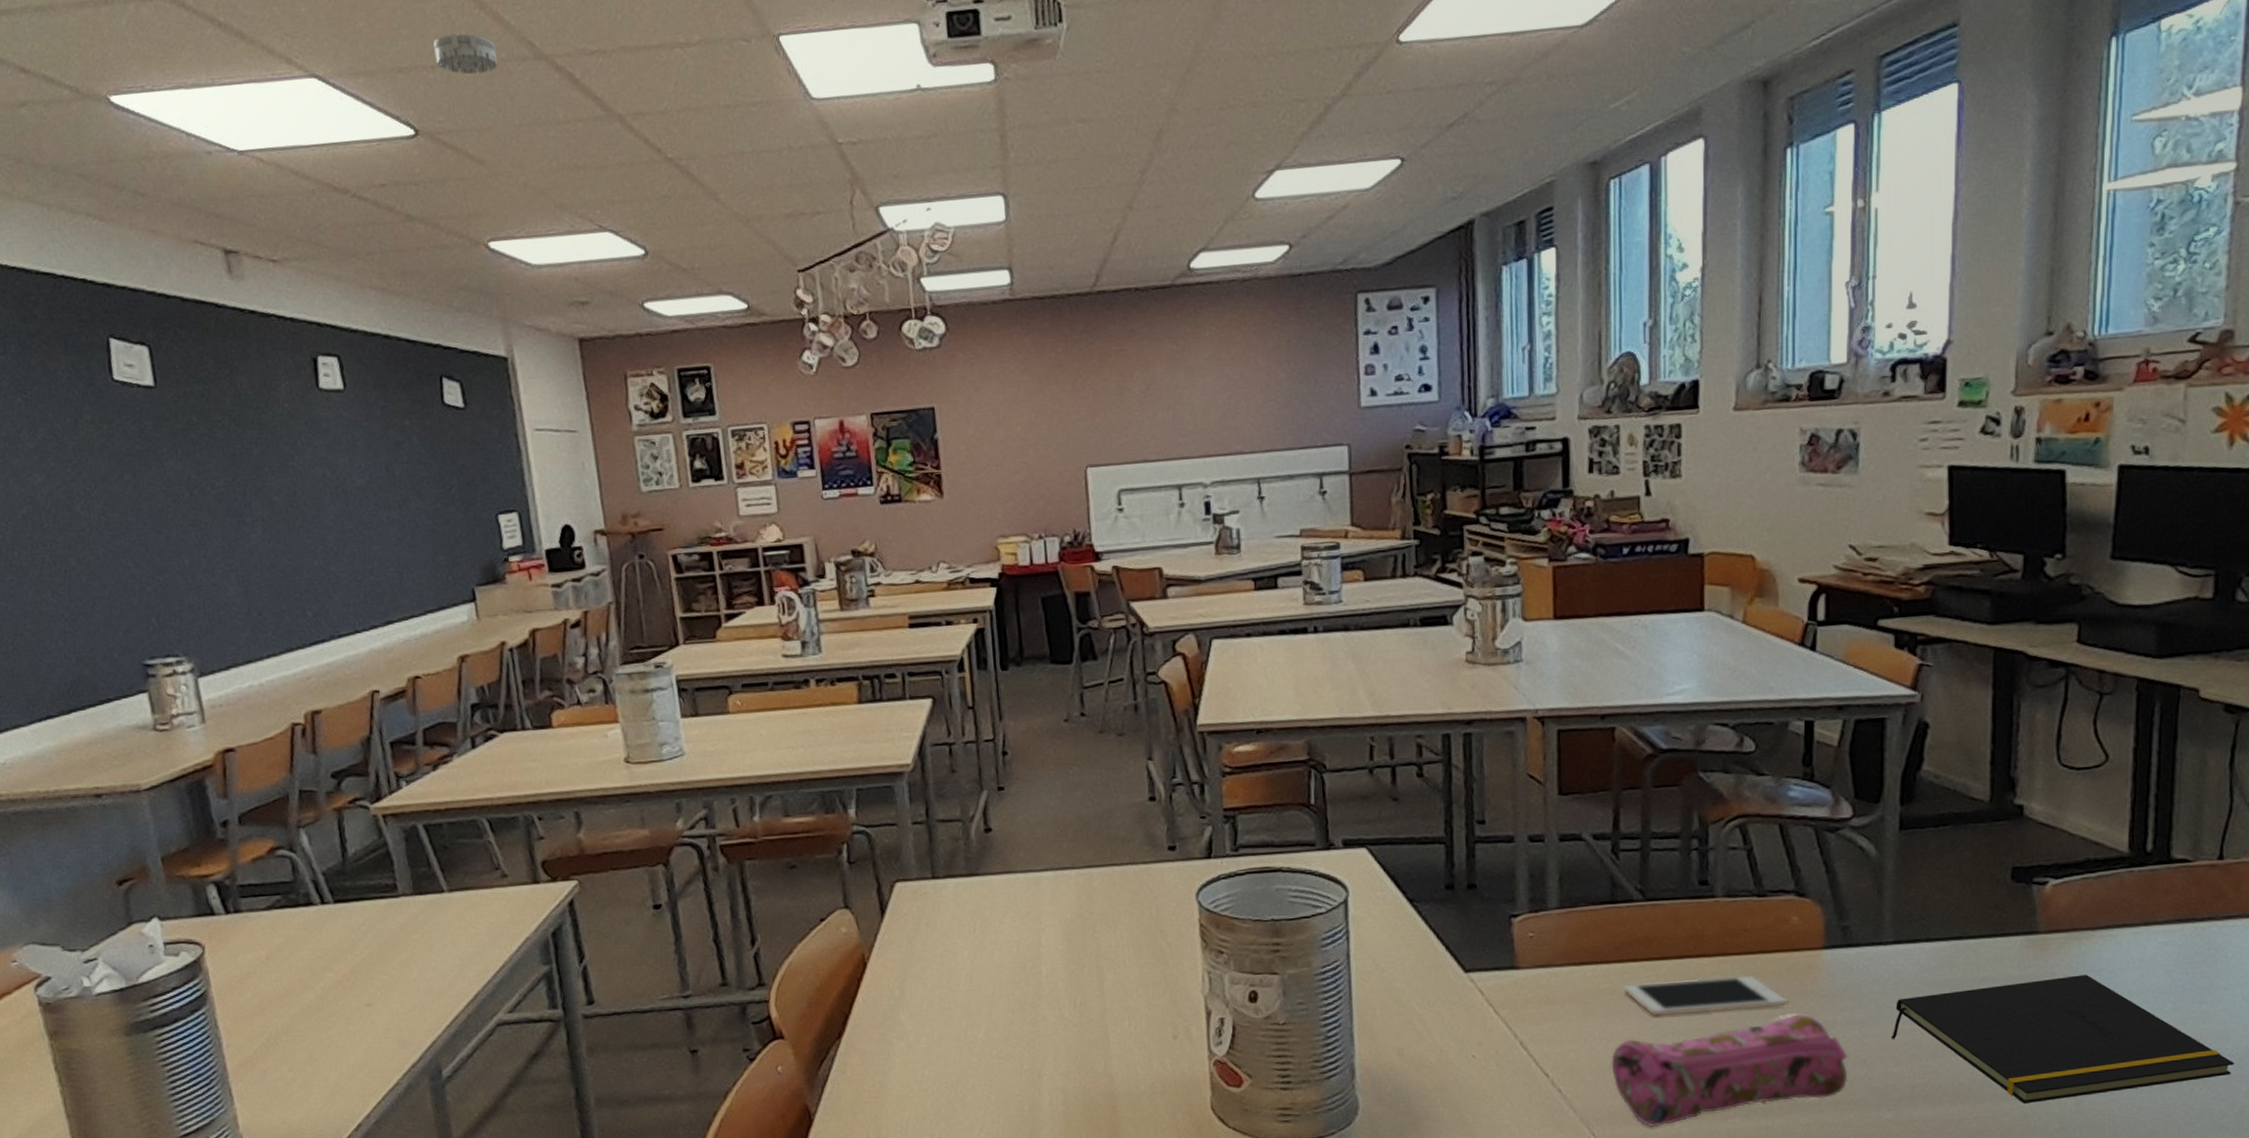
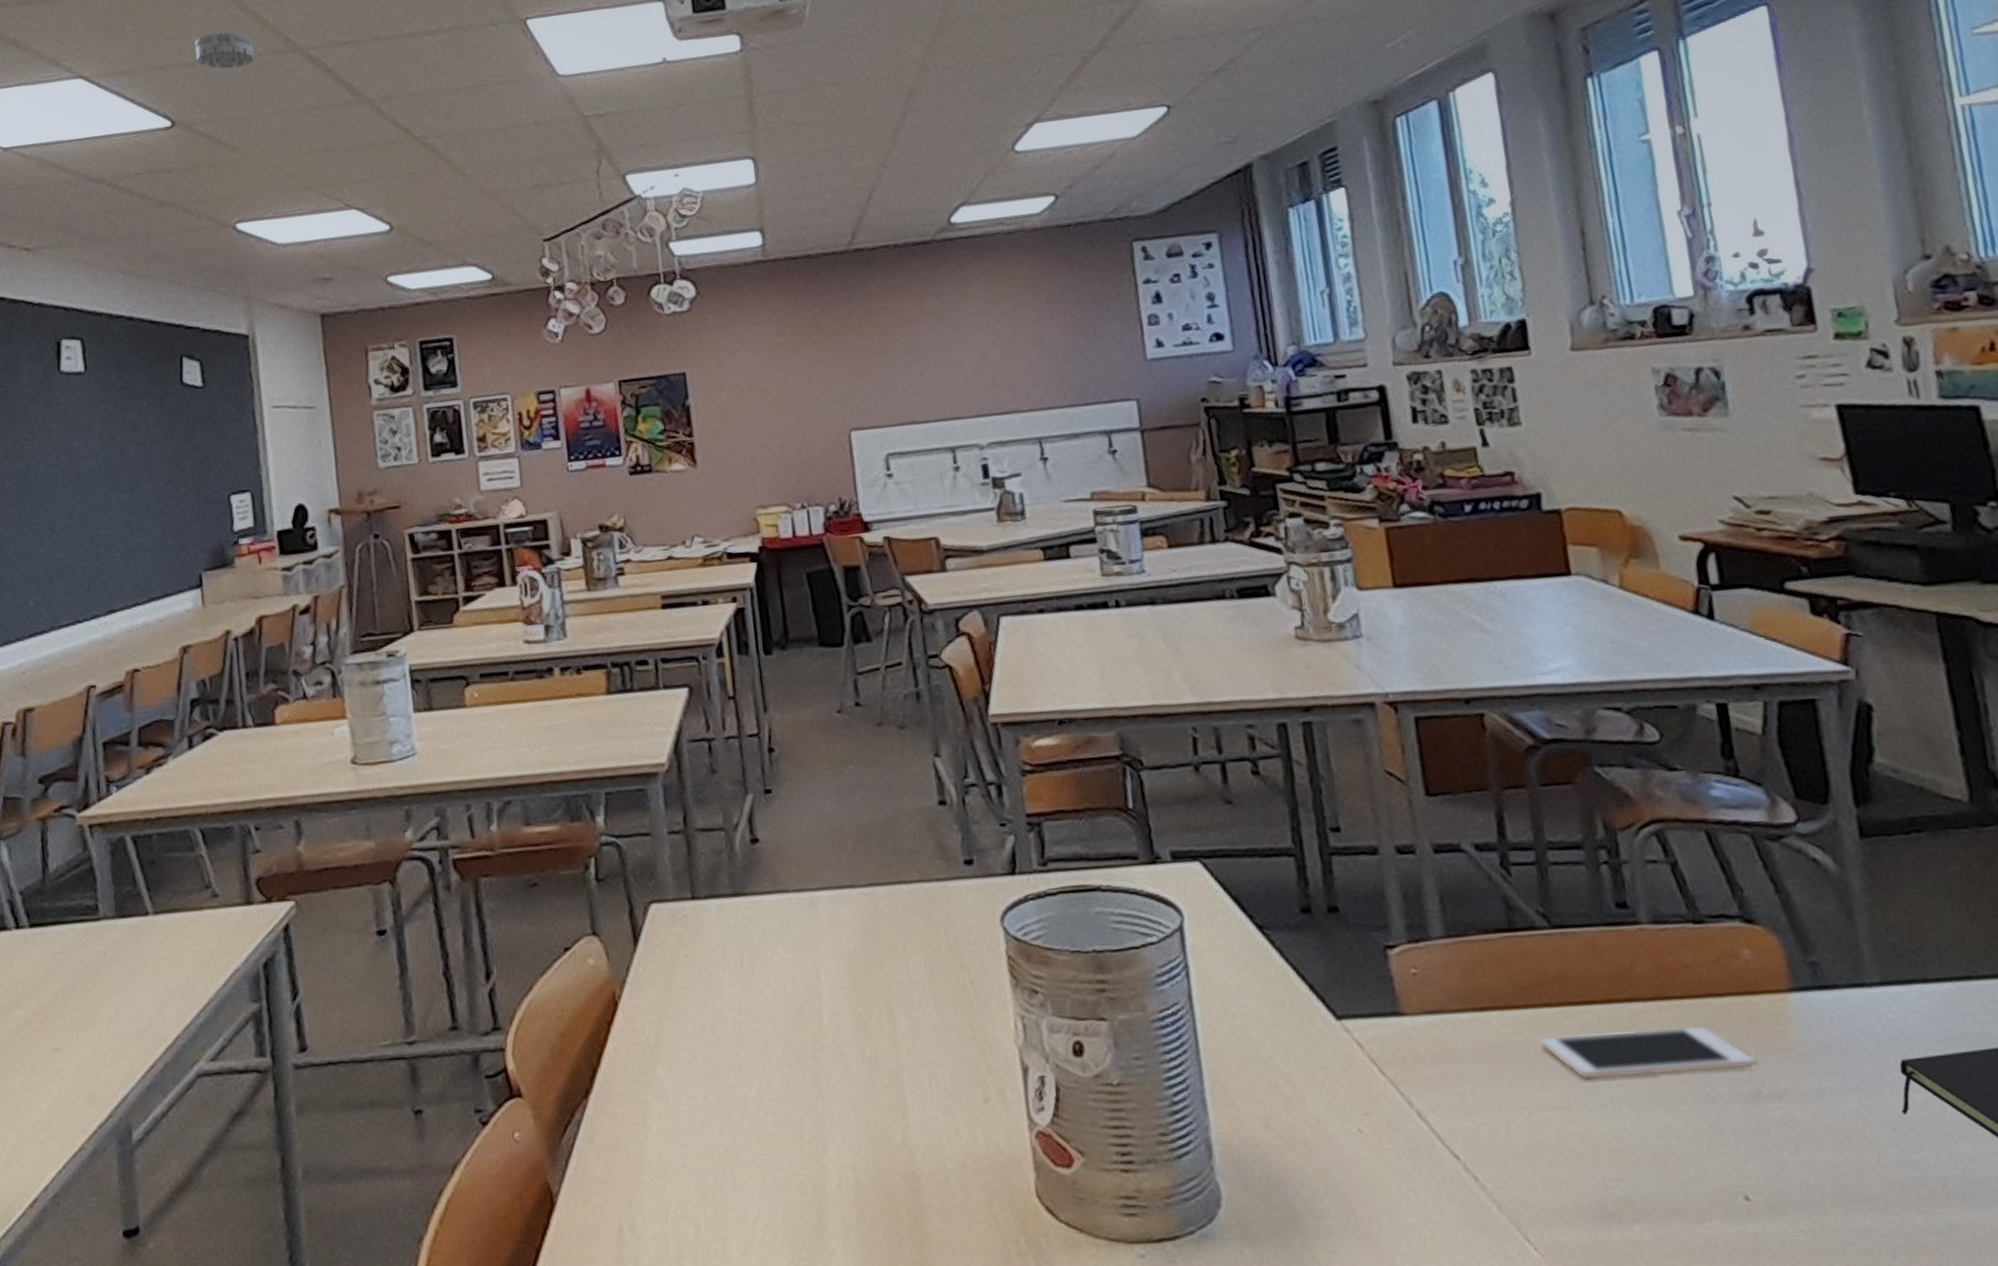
pencil case: present [1611,1014,1848,1128] -> none [1536,1078,1855,1232]

